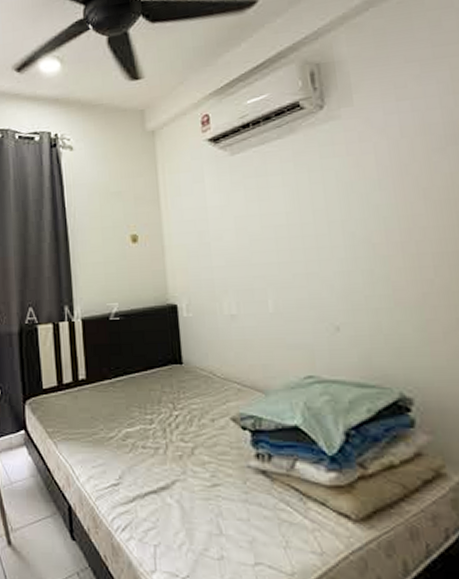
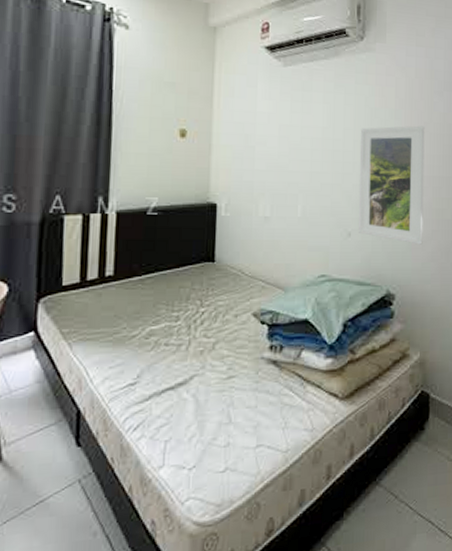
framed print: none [334,192,445,337] -> present [358,125,425,245]

